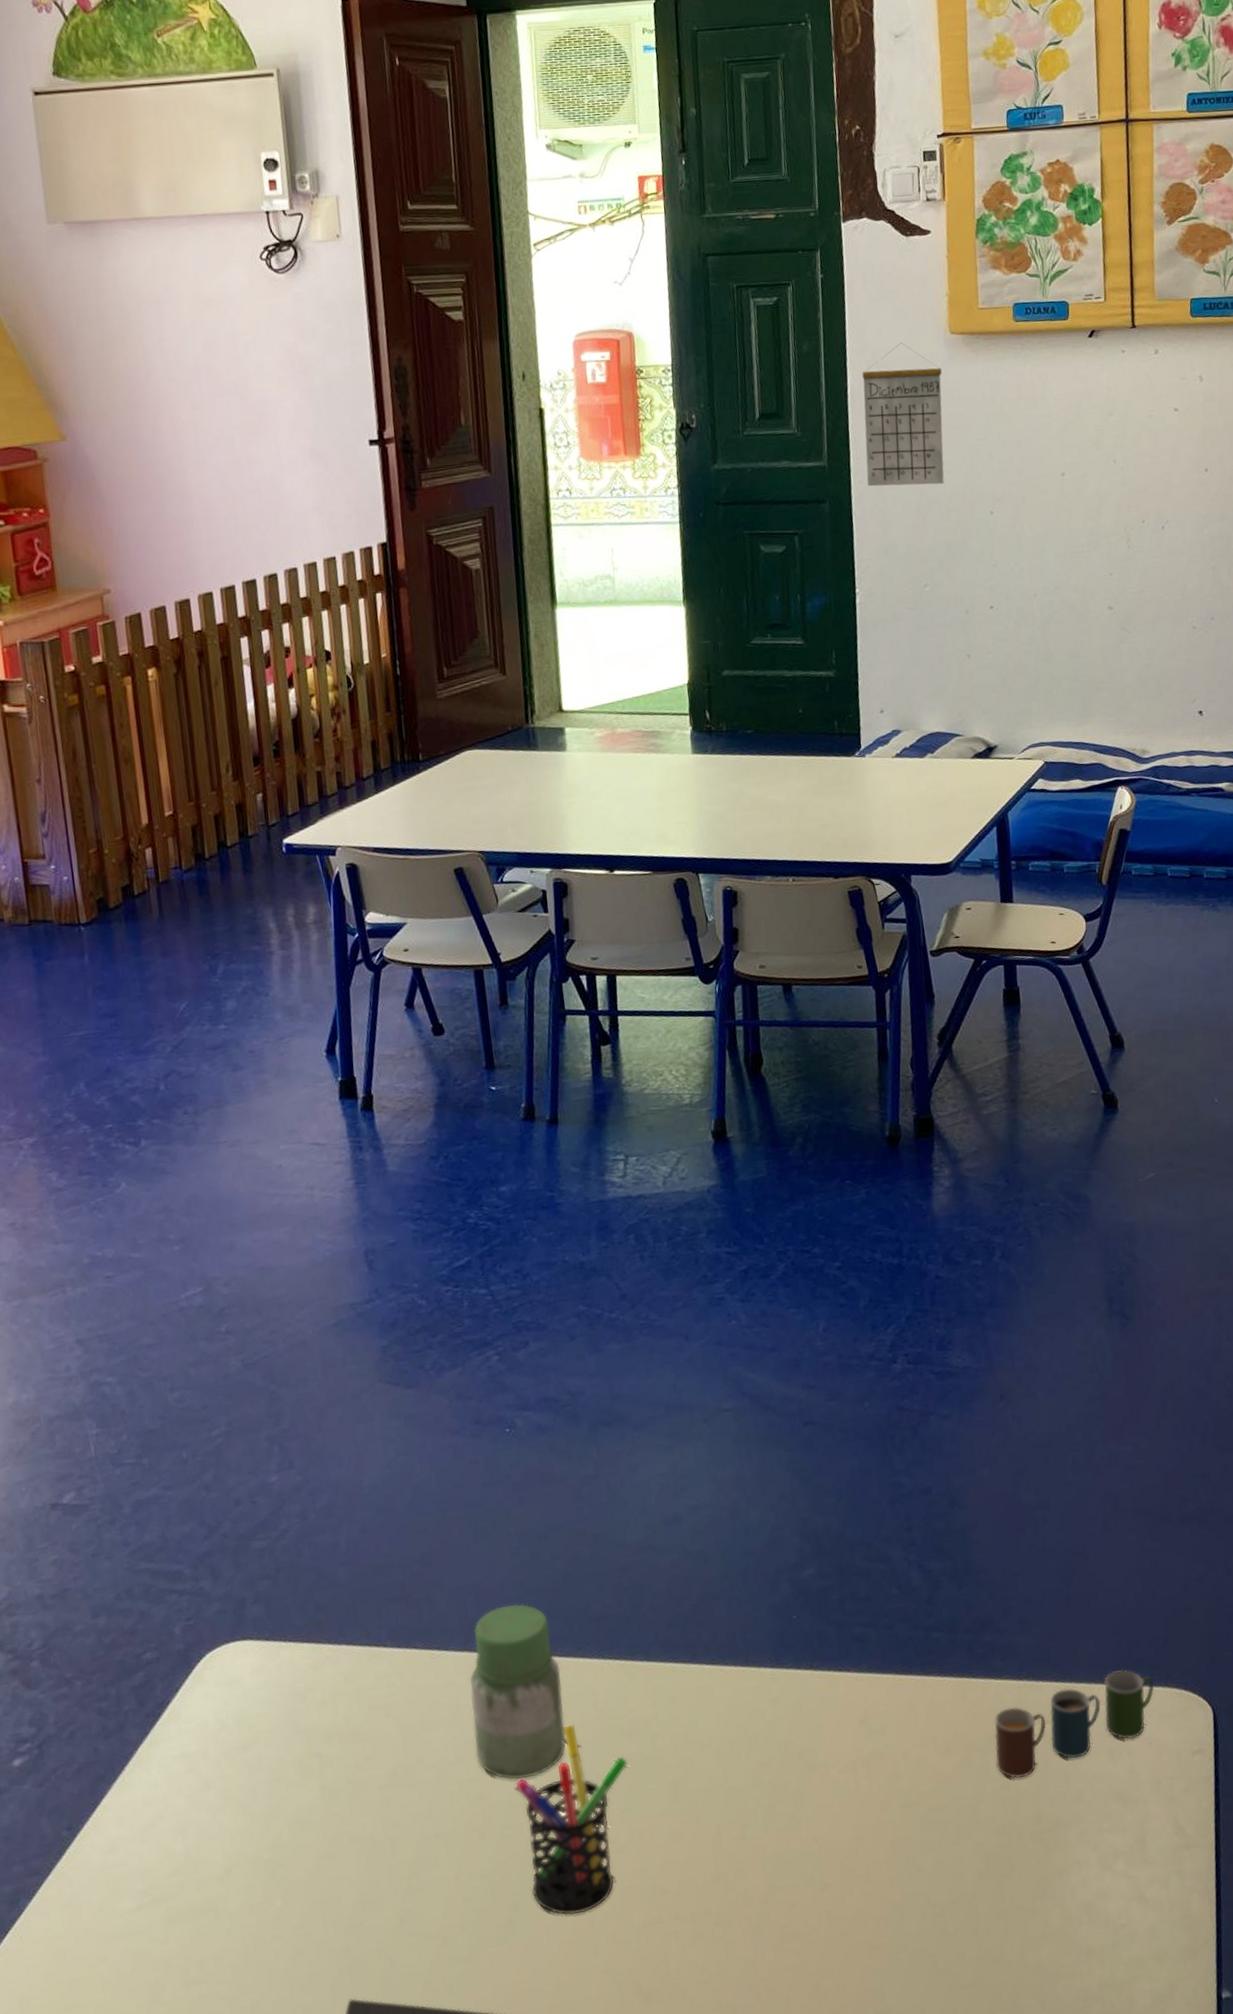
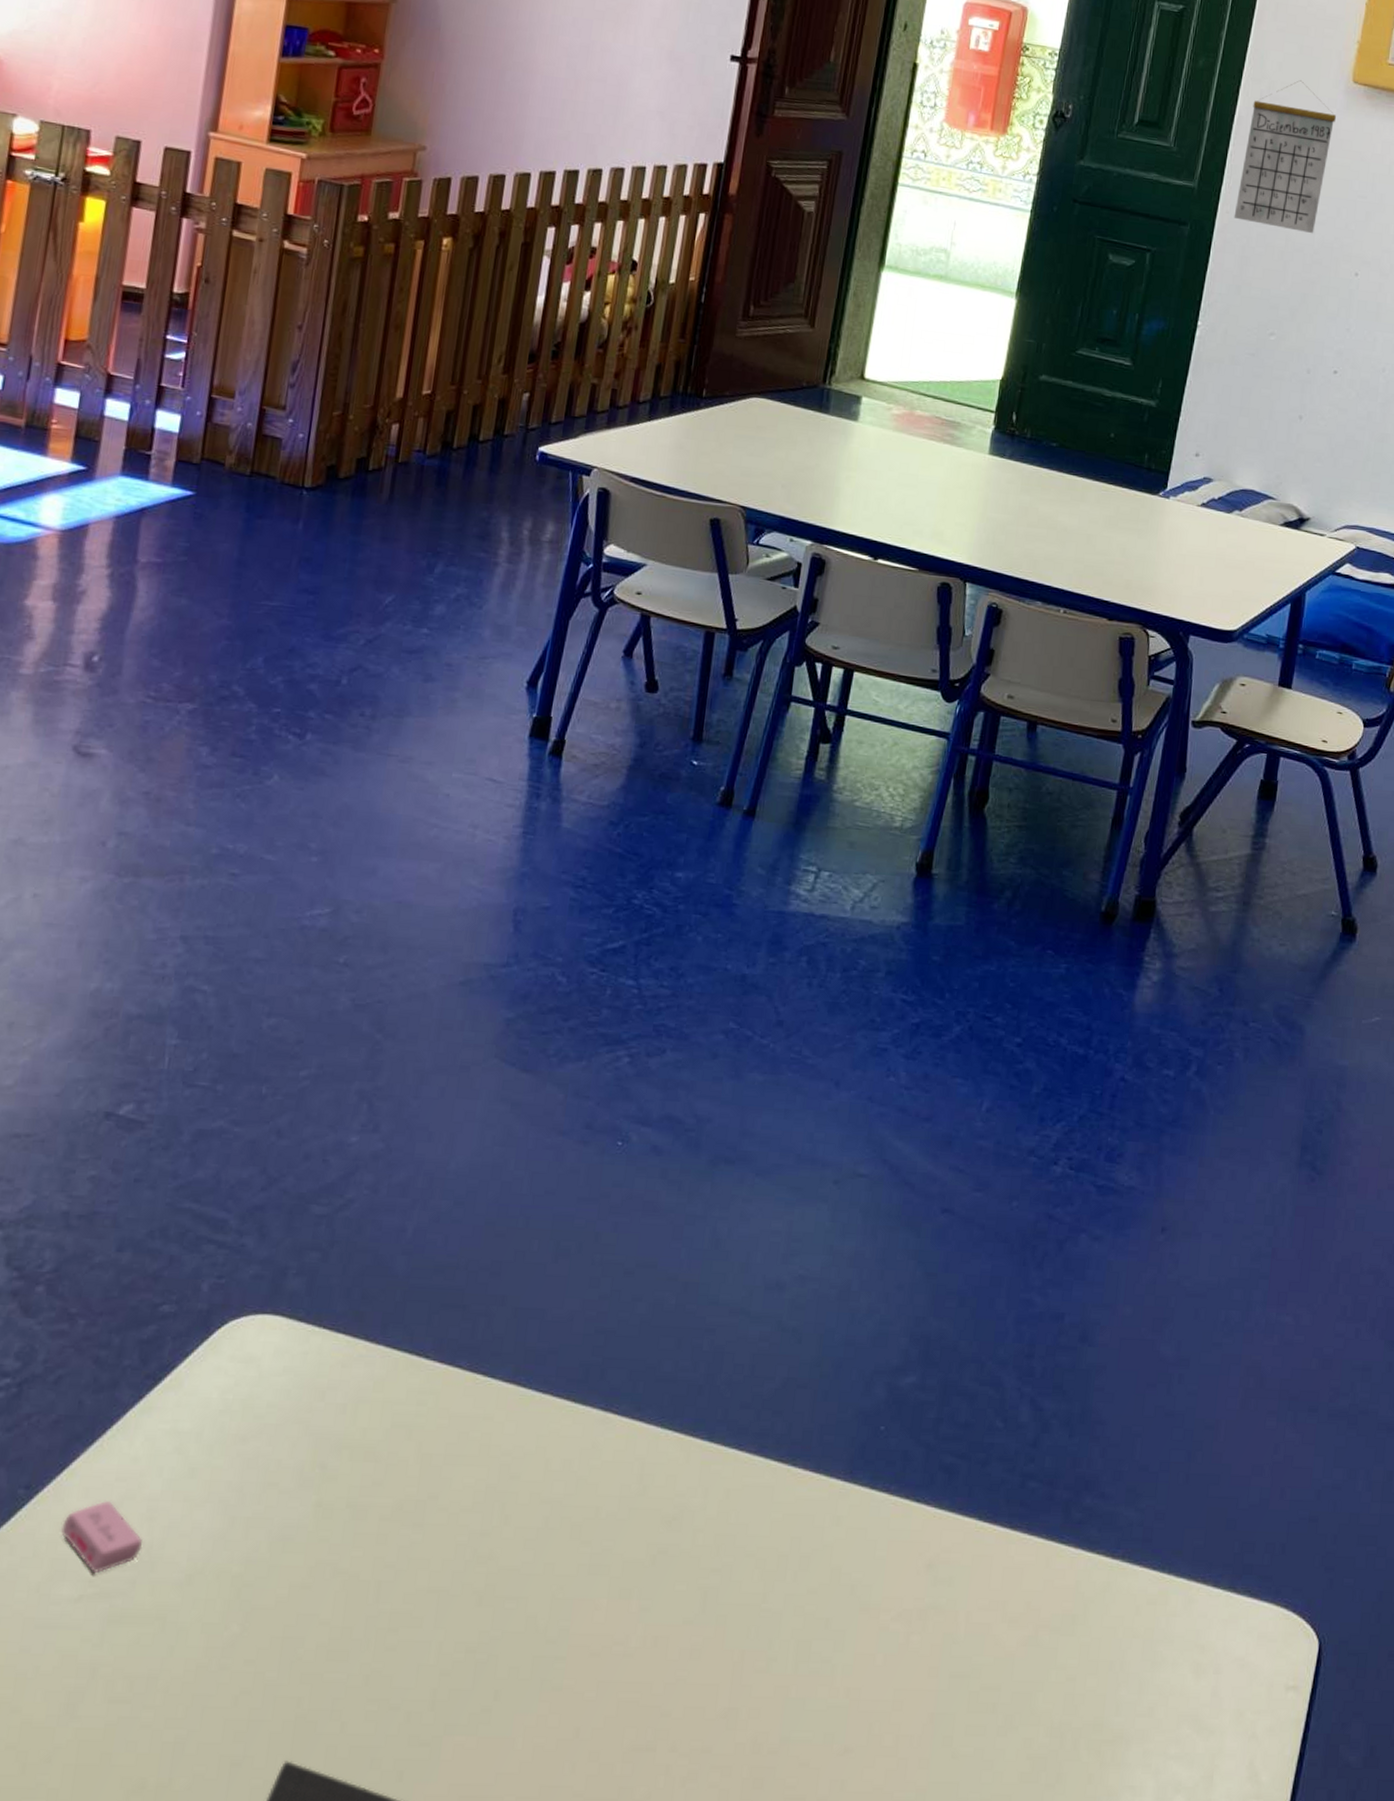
eraser: none [107,1823,182,1885] -> present [60,1500,143,1574]
jar: present [469,1603,566,1780] -> none [496,1341,613,1547]
pen holder: present [516,1724,628,1915] -> none [519,1495,661,1720]
cup: present [994,1669,1155,1779] -> none [1065,1573,1261,1674]

